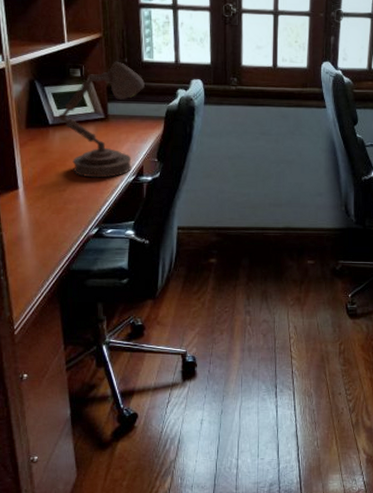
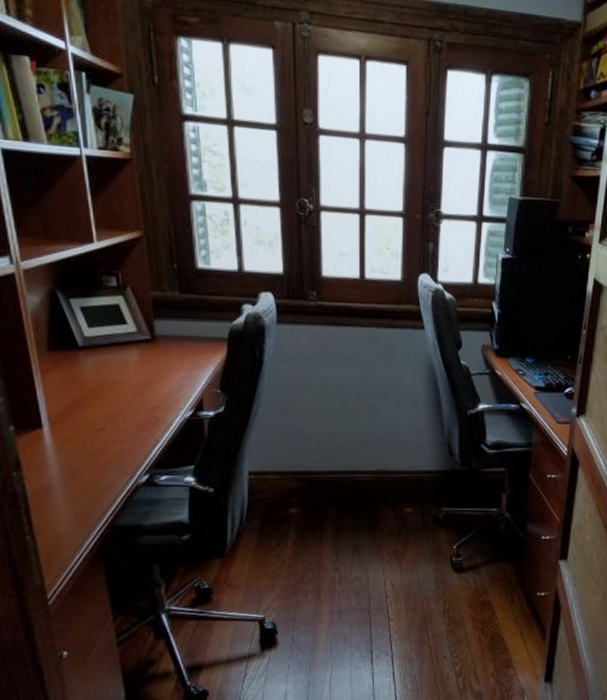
desk lamp: present [58,61,145,178] -> none [90,267,201,414]

